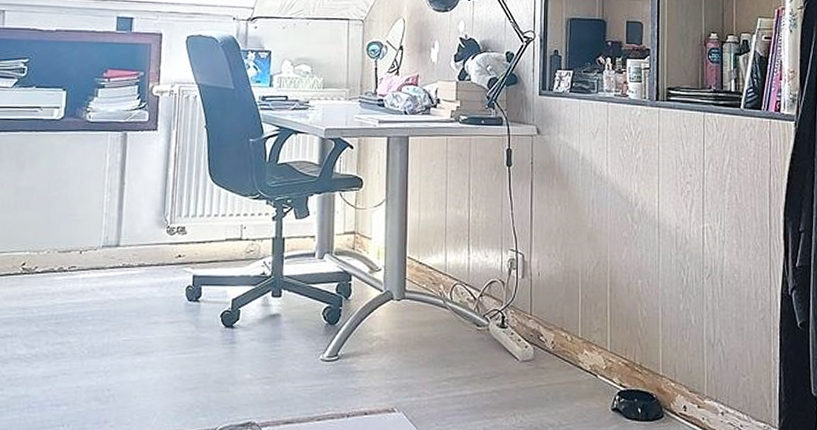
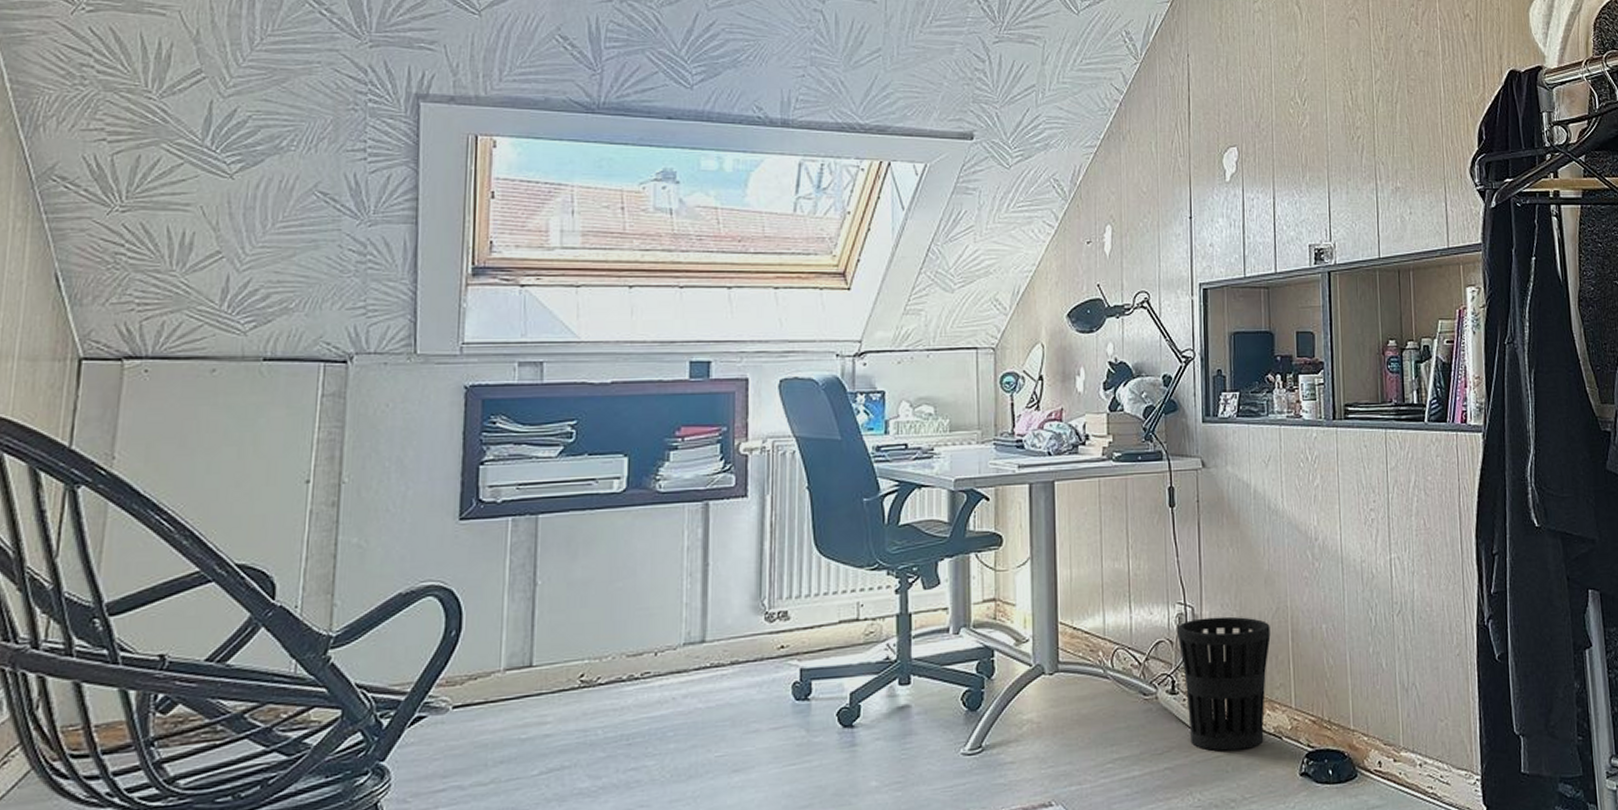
wastebasket: none [509,264,591,382] -> present [1177,616,1271,751]

